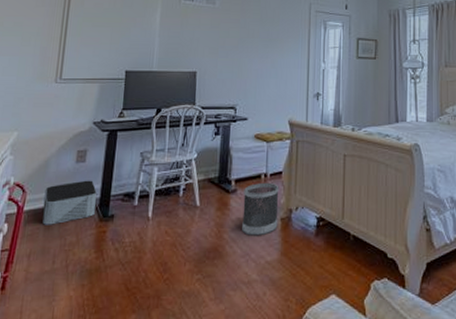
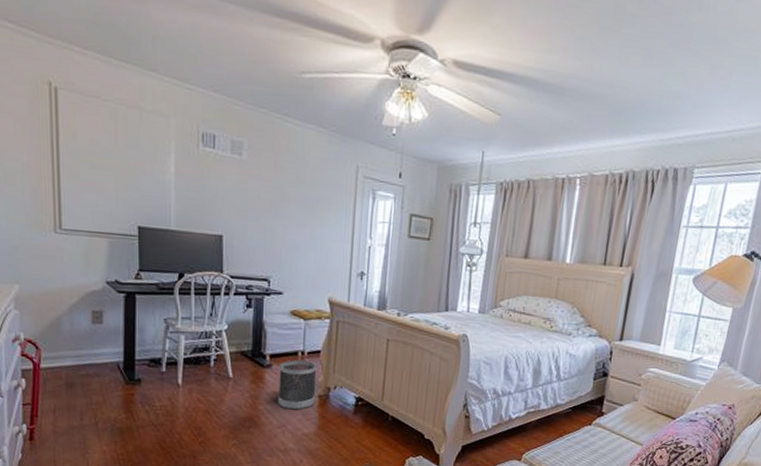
storage bin: present [42,180,98,225] -> none [61,342,121,384]

